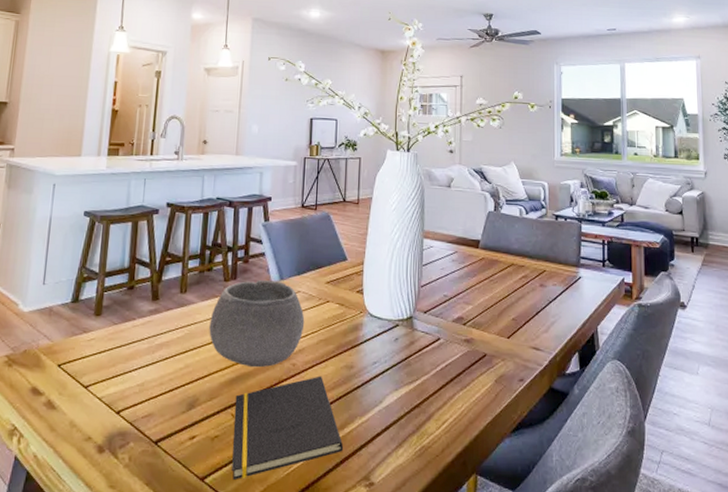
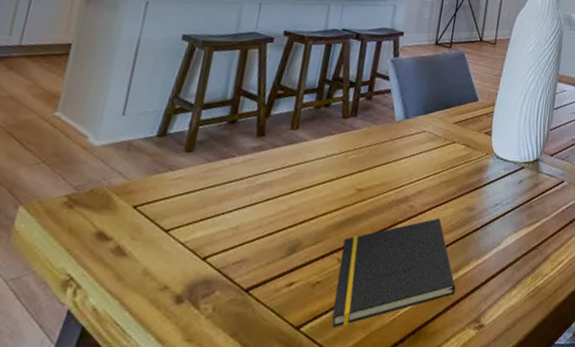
bowl: present [209,280,305,368] -> none [320,118,428,210]

